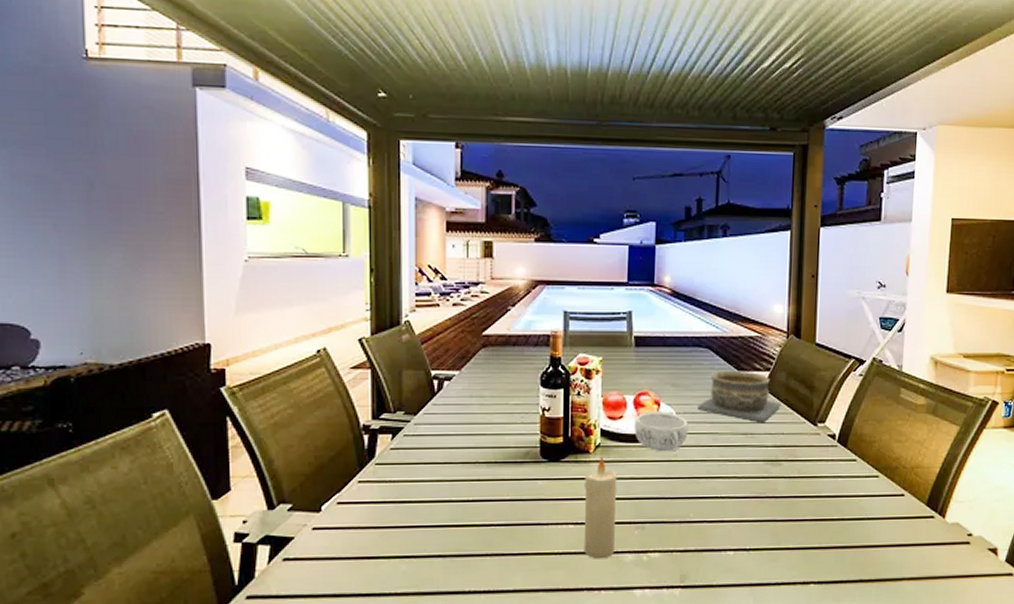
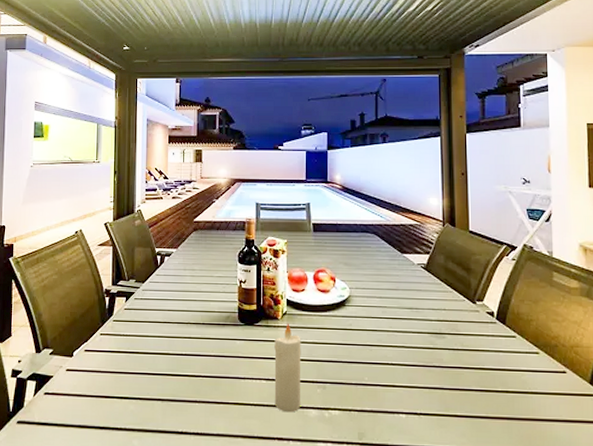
decorative bowl: present [634,411,689,452] -> none [315,286,360,321]
bowl: present [698,370,782,423] -> none [368,253,442,300]

